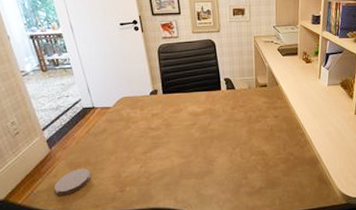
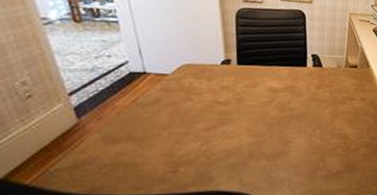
coaster: present [54,169,90,195] -> none [81,144,133,175]

